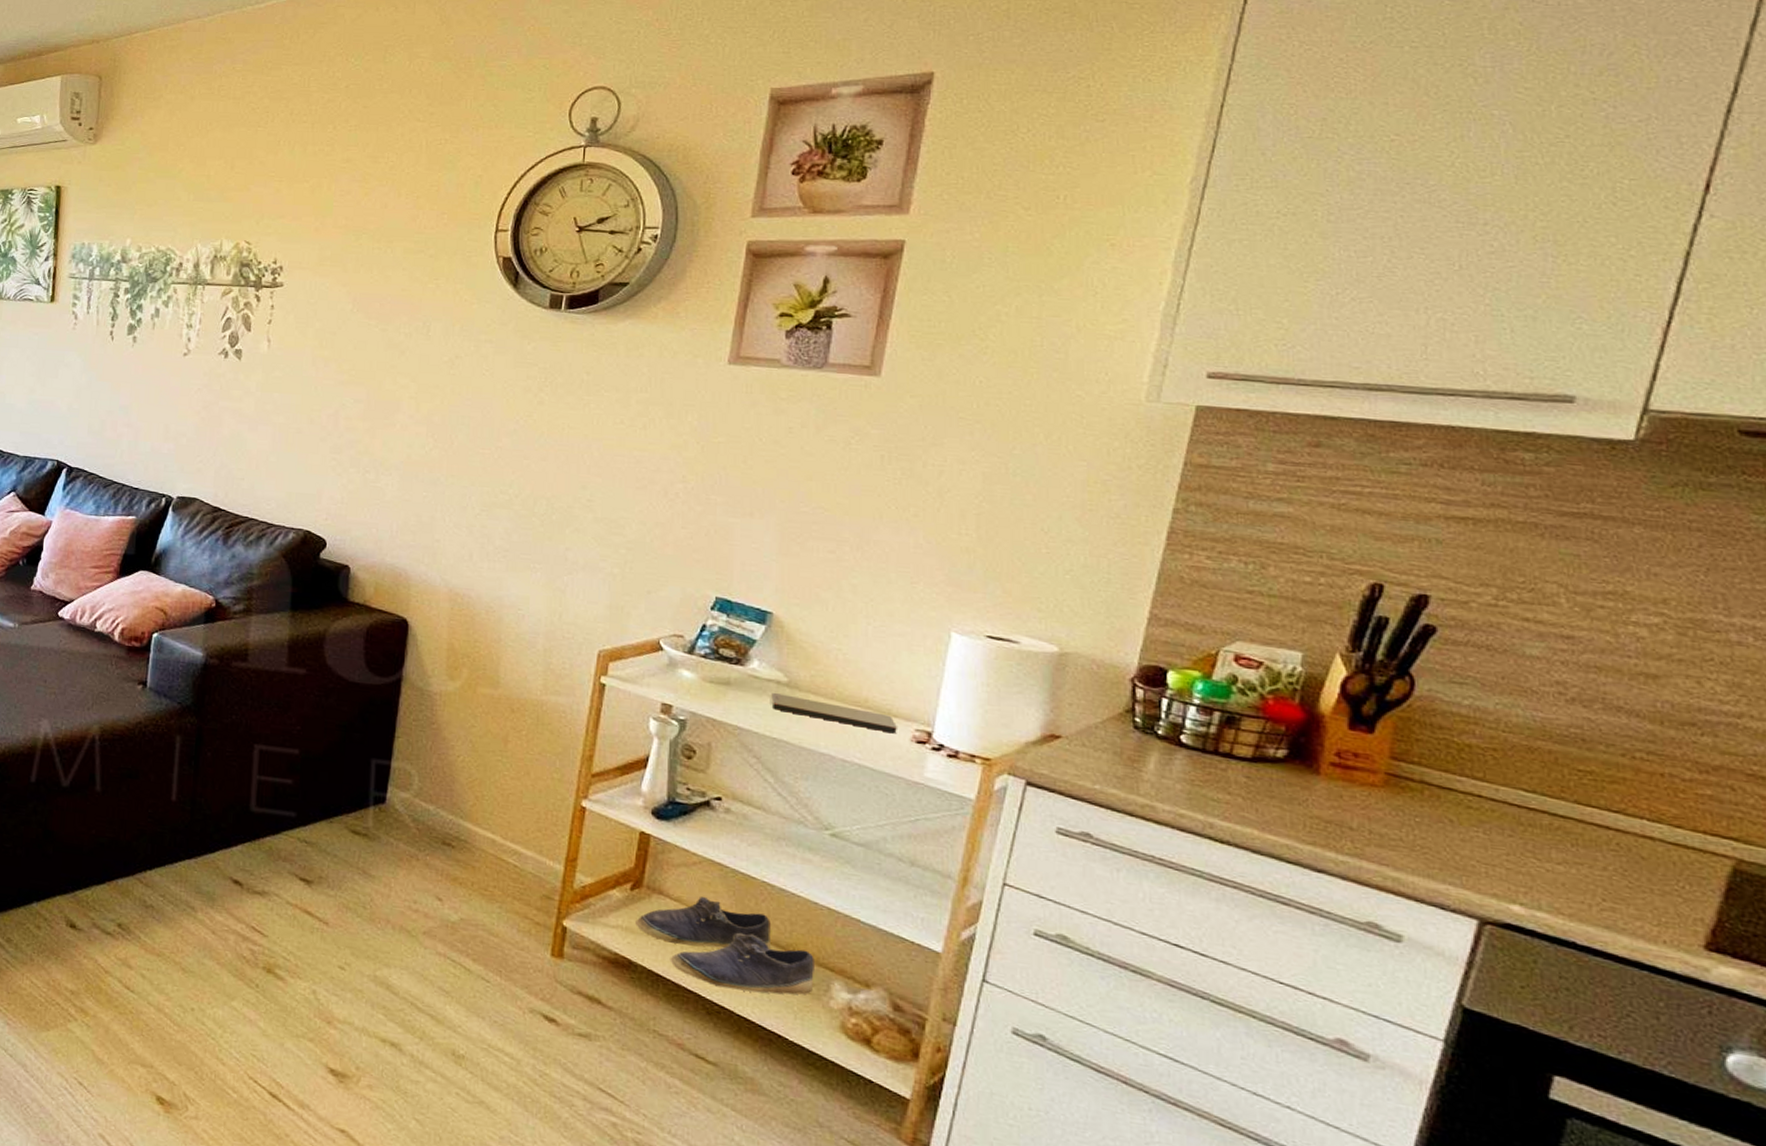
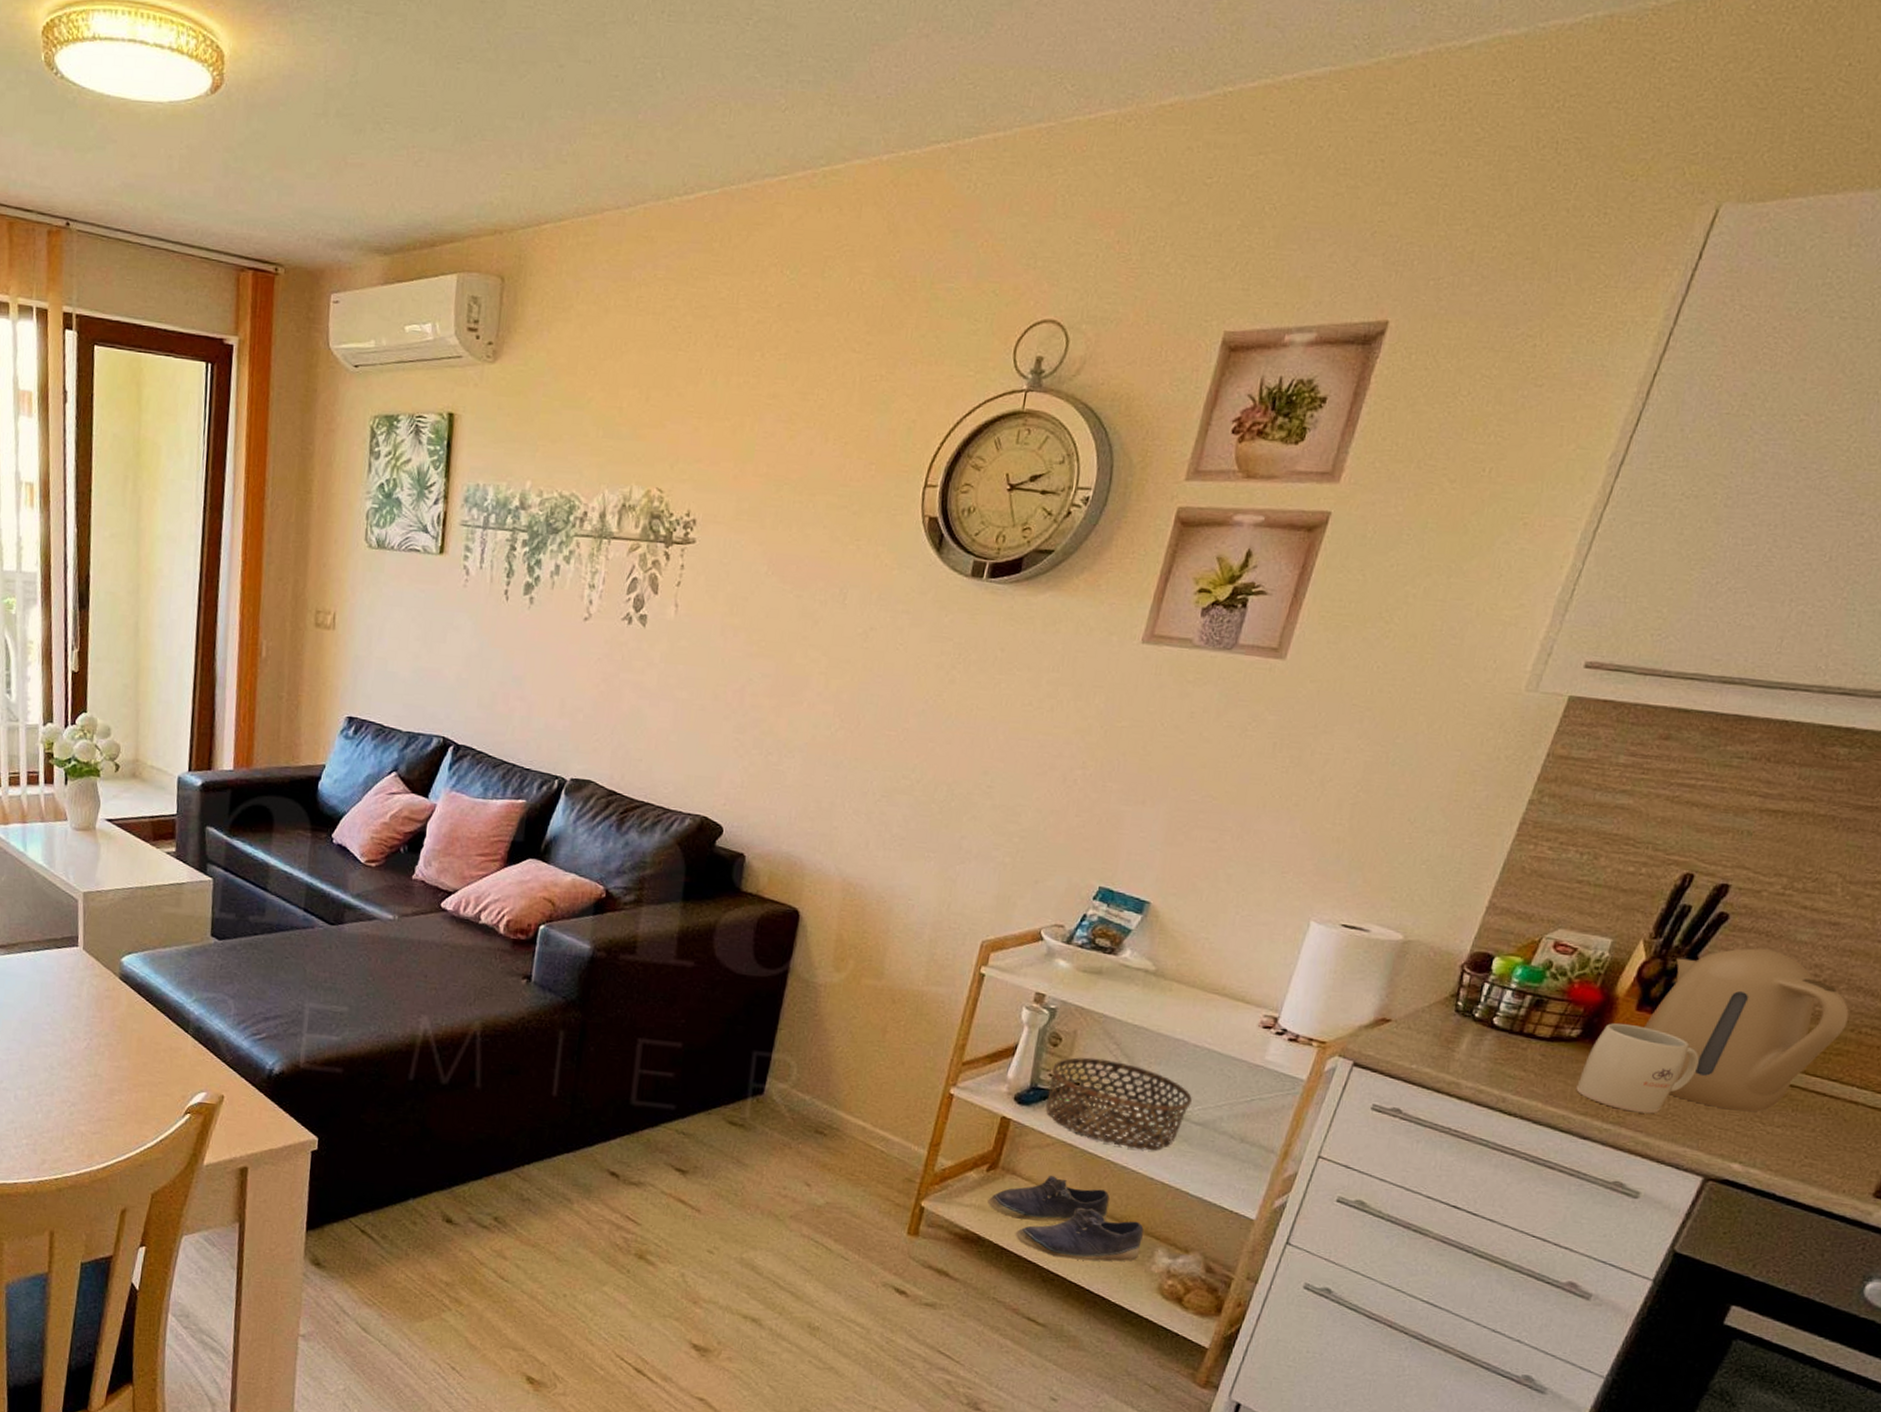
basket: none [687,771,850,873] -> present [1045,1057,1193,1151]
phone: present [770,693,897,734] -> none [1136,982,1248,1020]
mug: none [1295,743,1440,846] -> present [1576,1023,1700,1114]
kettle: none [1361,663,1614,846] -> present [1643,948,1849,1112]

